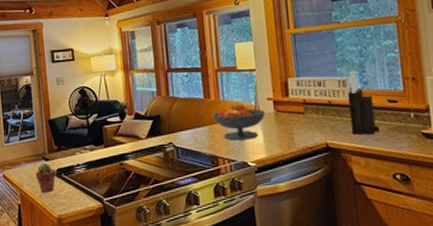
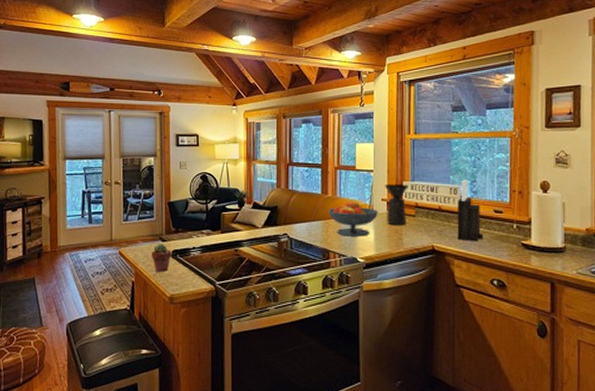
coffee maker: none [268,80,296,125] -> present [384,183,408,226]

